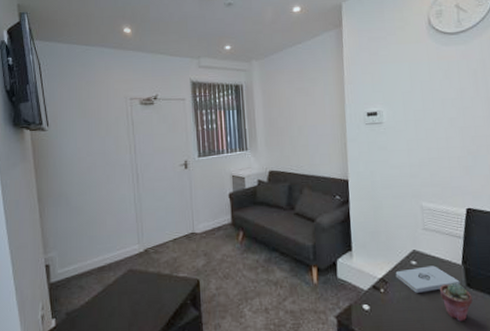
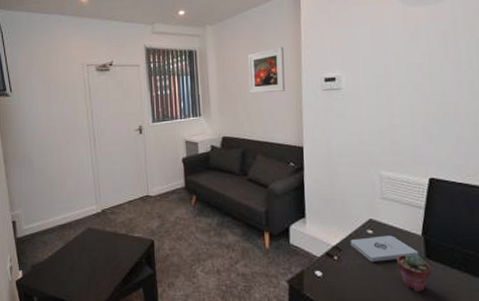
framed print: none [293,82,330,128] -> present [247,47,286,94]

